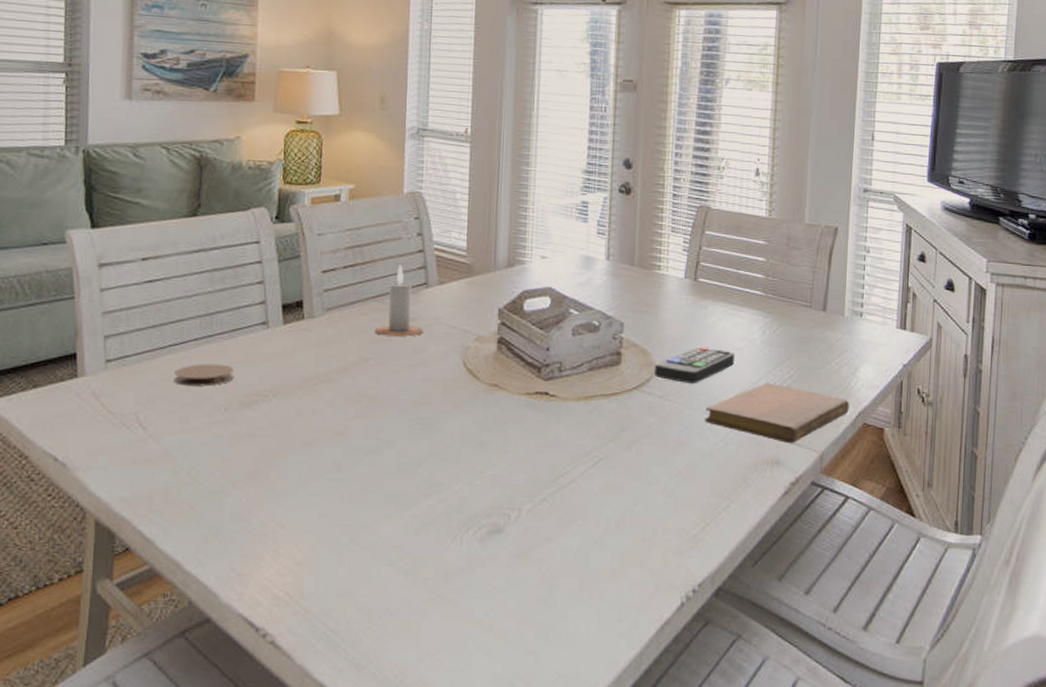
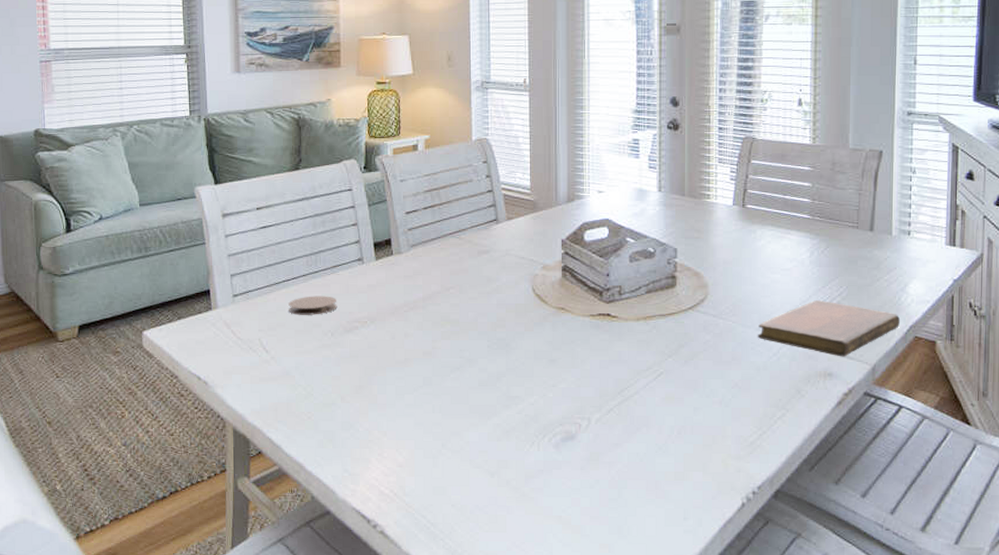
candle: present [374,264,424,337] -> none [453,203,496,267]
remote control: present [653,346,735,384] -> none [707,268,785,304]

